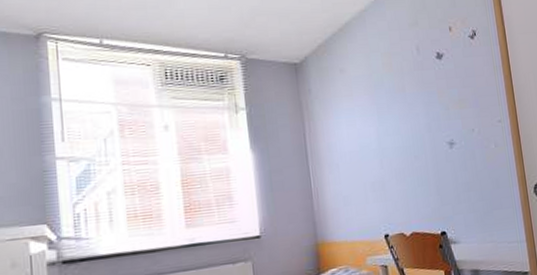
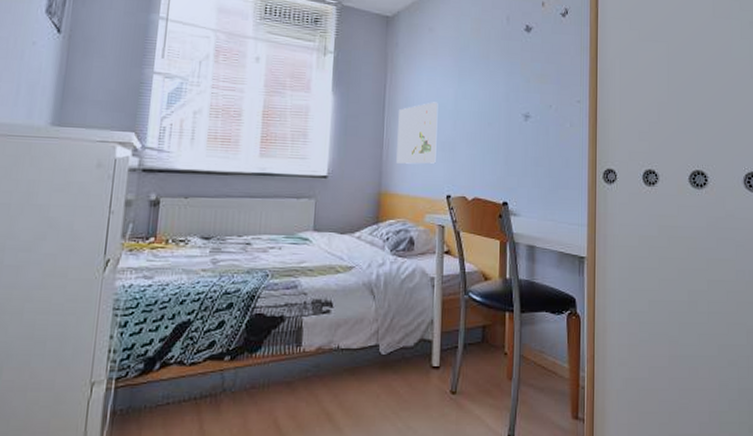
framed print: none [323,143,369,211] -> present [396,102,438,164]

